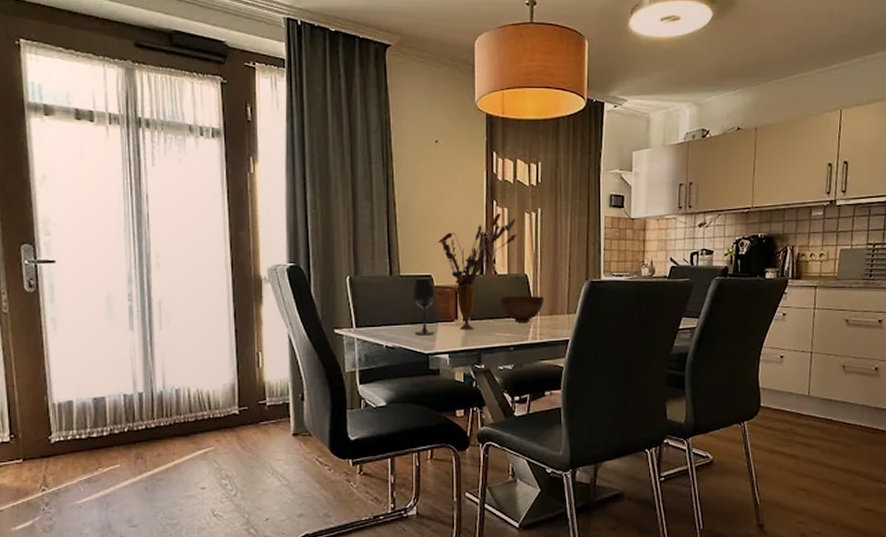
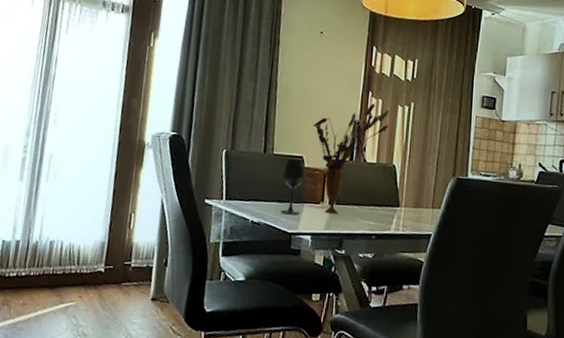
bowl: present [500,296,544,323] -> none [366,184,410,213]

